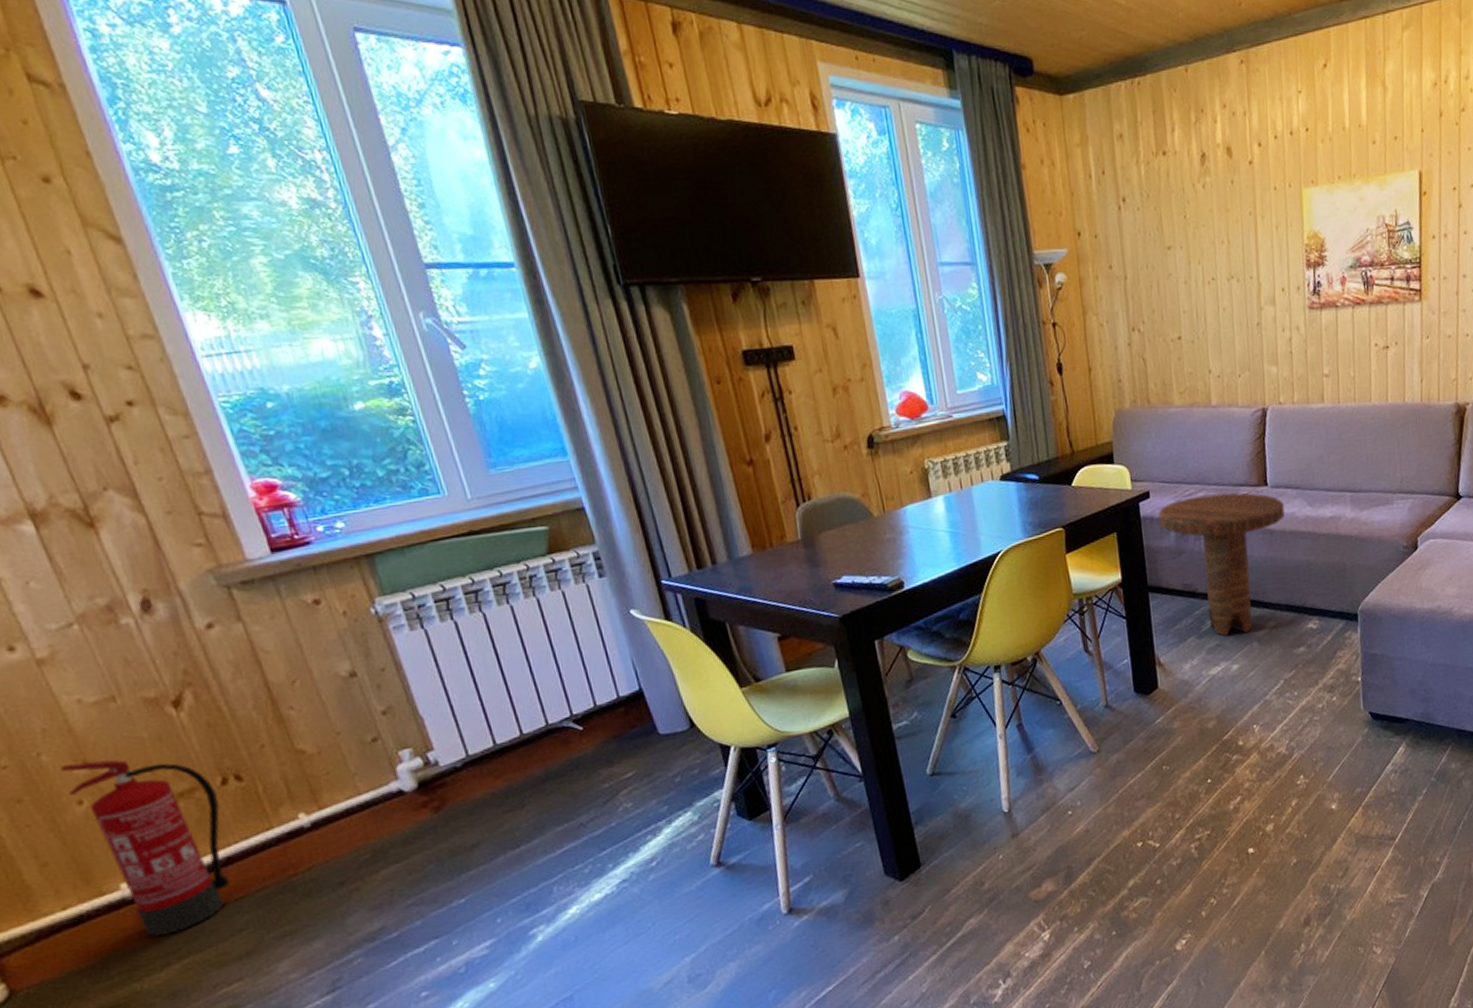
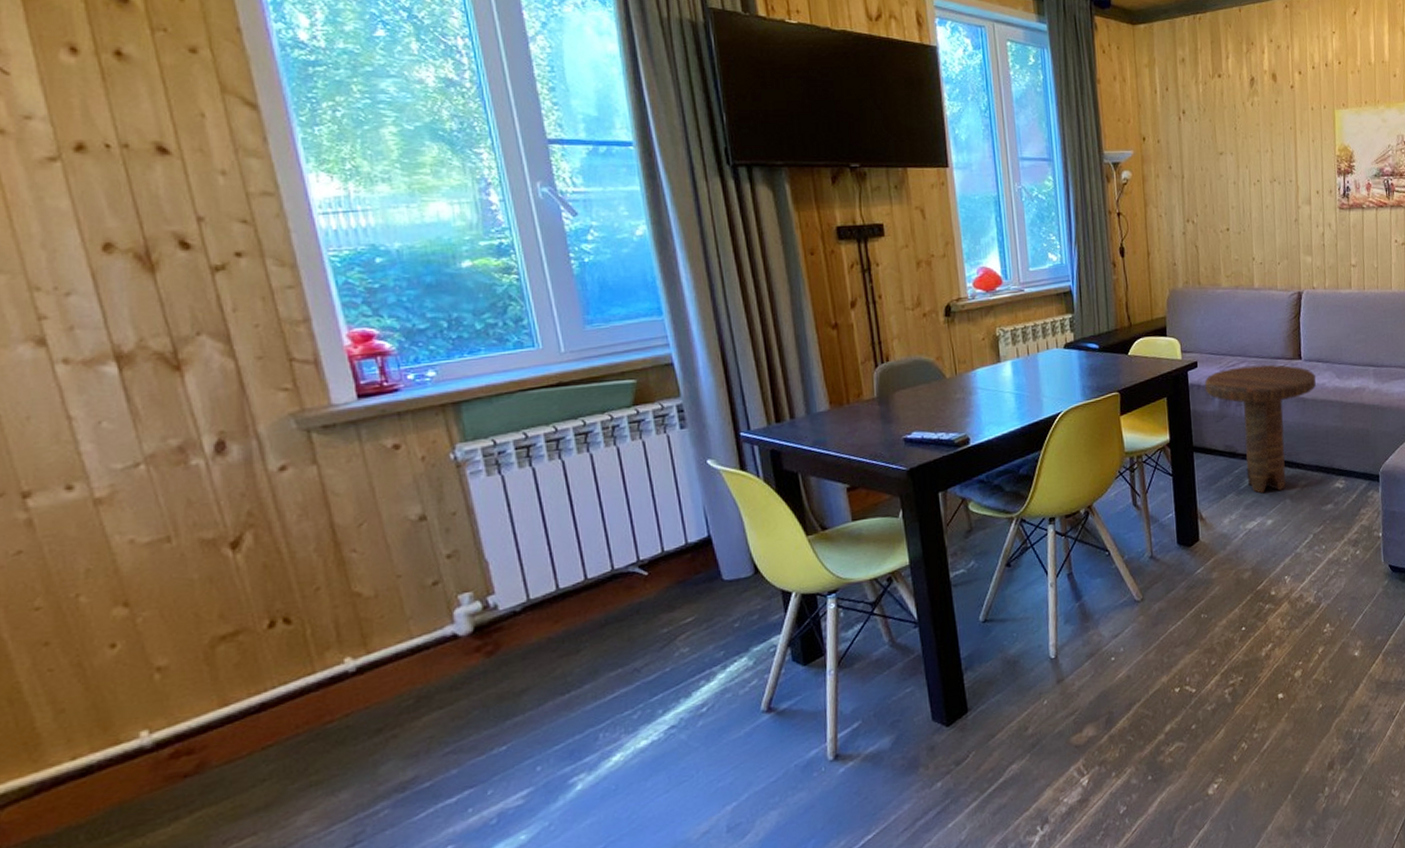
fire extinguisher: present [59,759,231,937] -> none [97,601,262,788]

